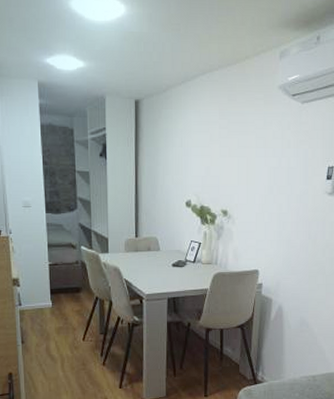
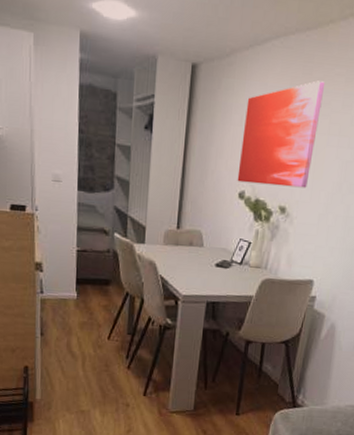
wall art: none [183,105,248,193] -> present [237,80,325,188]

